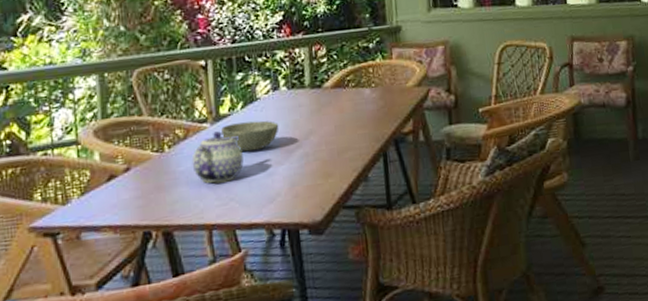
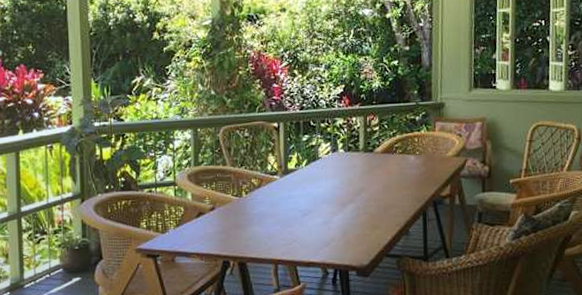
teapot: present [191,131,244,184] -> none [263,183,305,226]
bowl: present [221,120,279,152] -> none [289,176,336,202]

